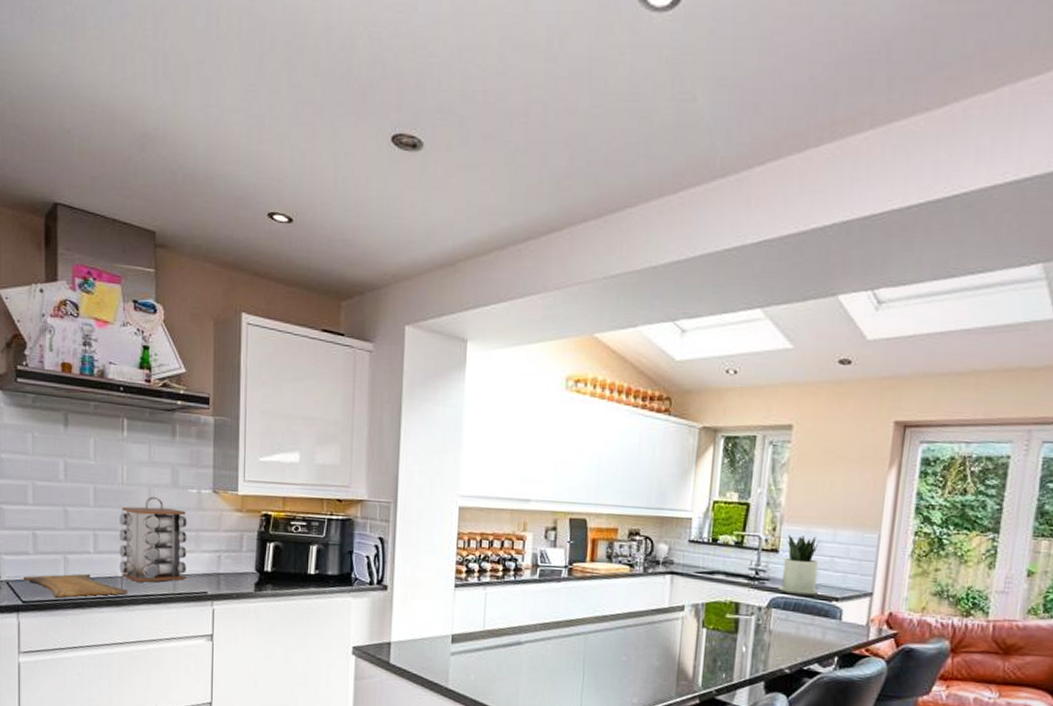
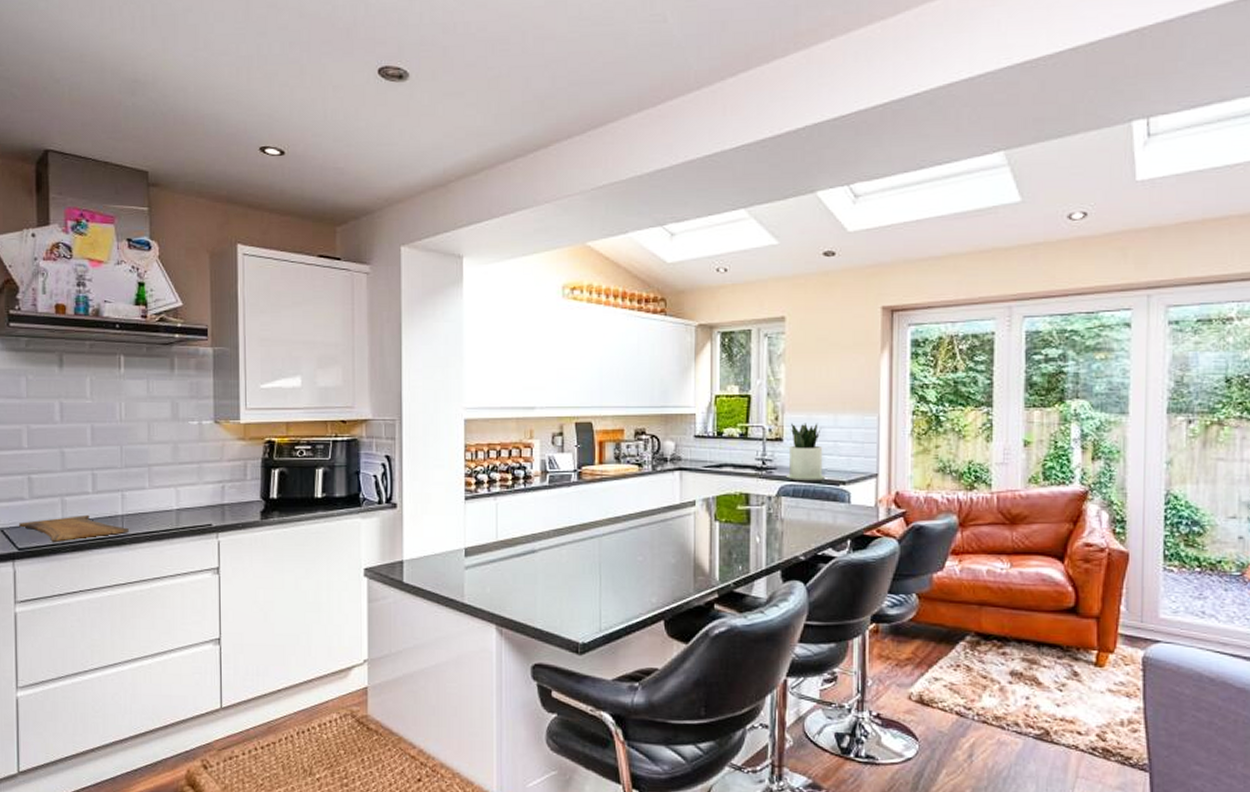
spice rack: present [119,496,187,583] -> none [119,431,190,519]

